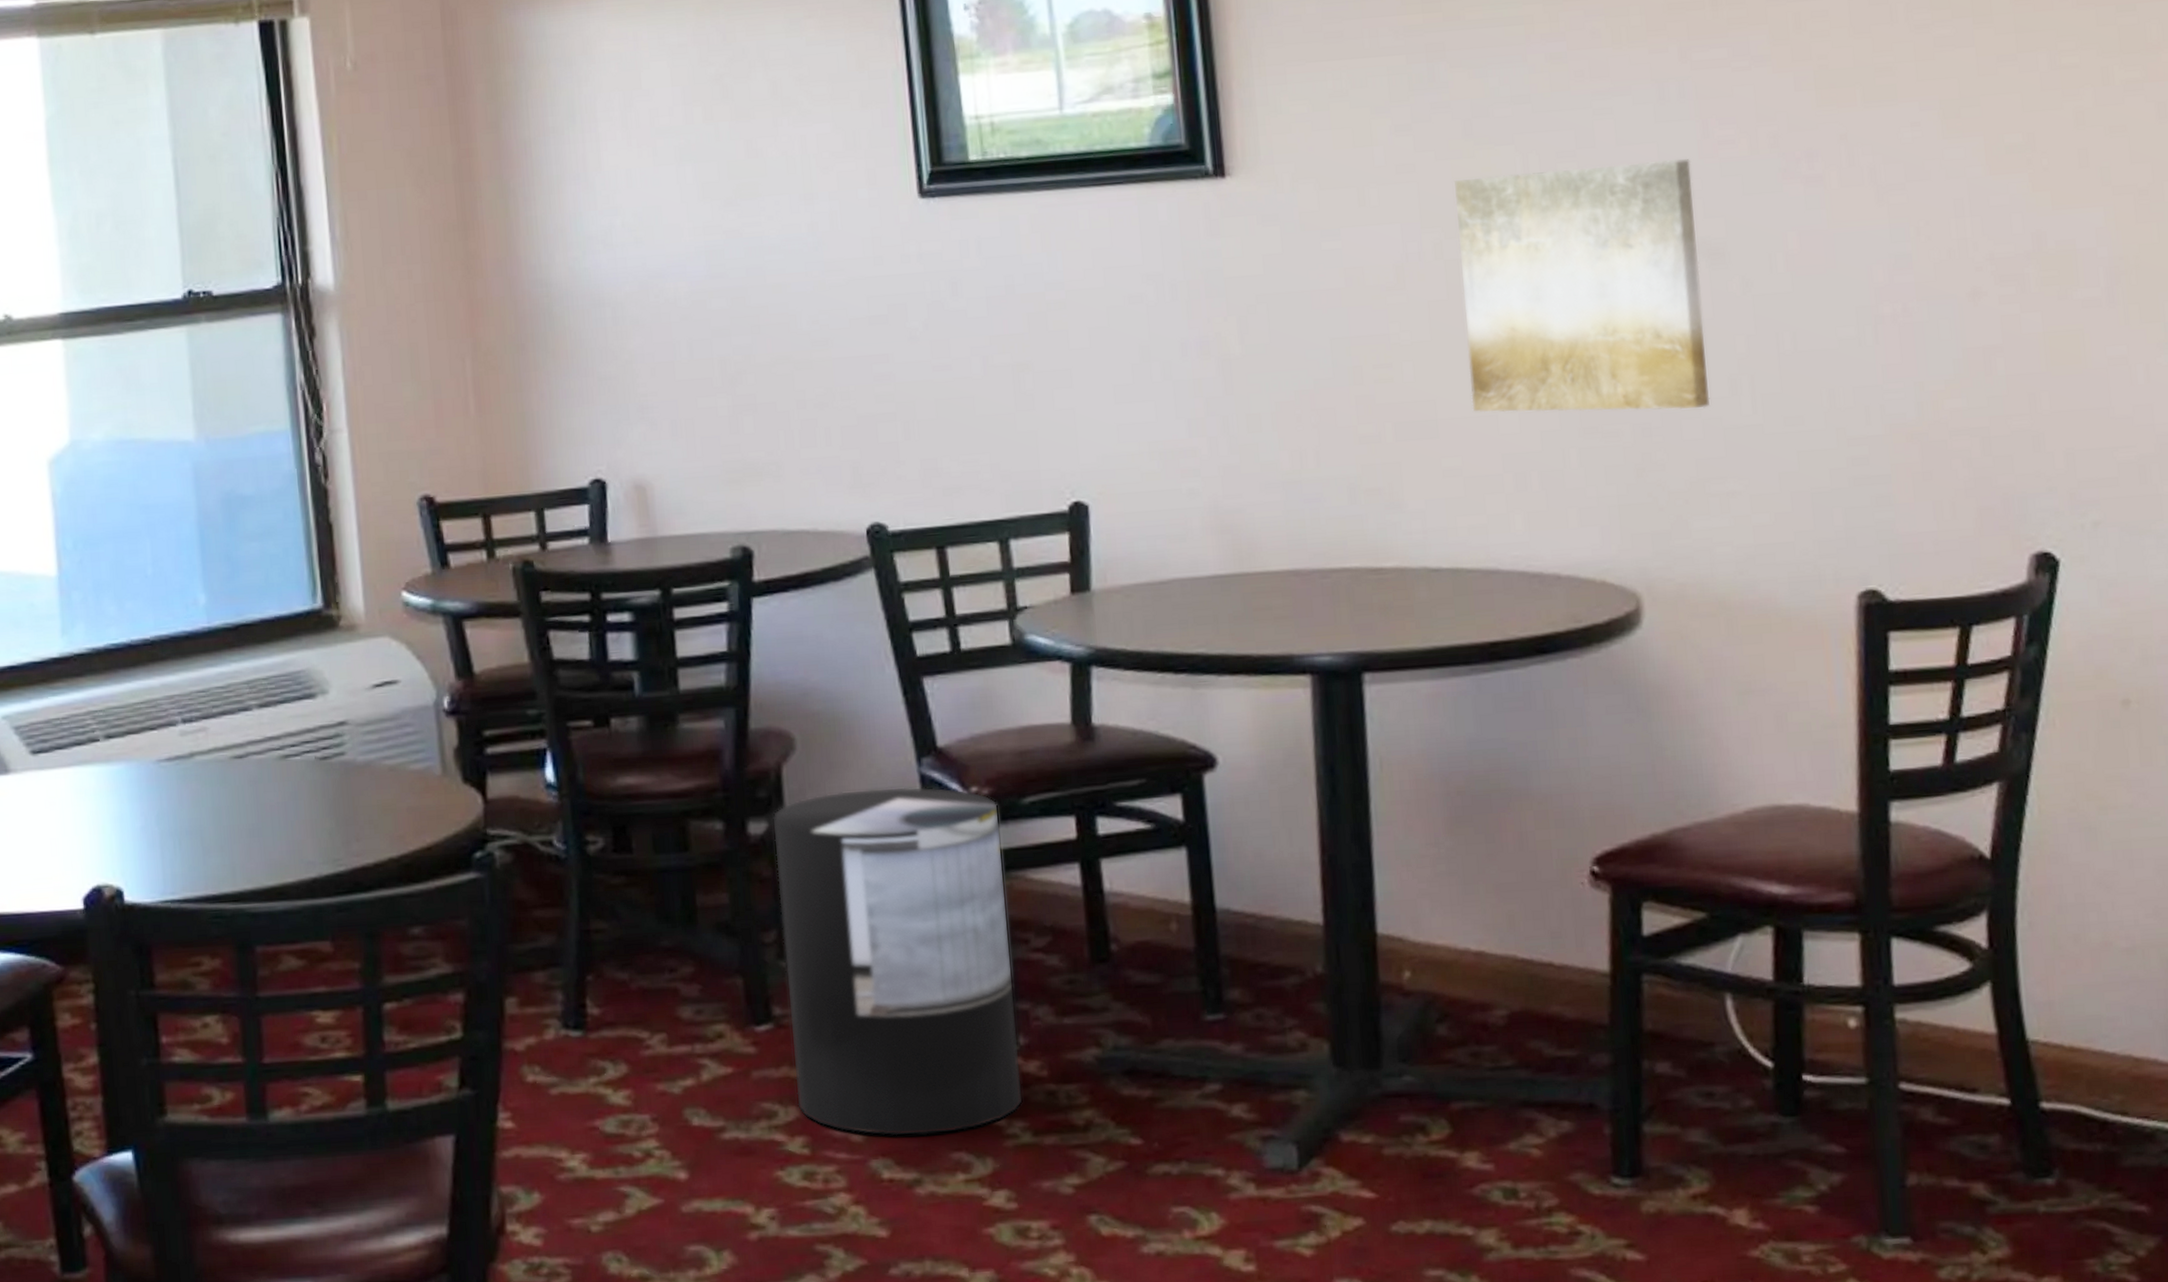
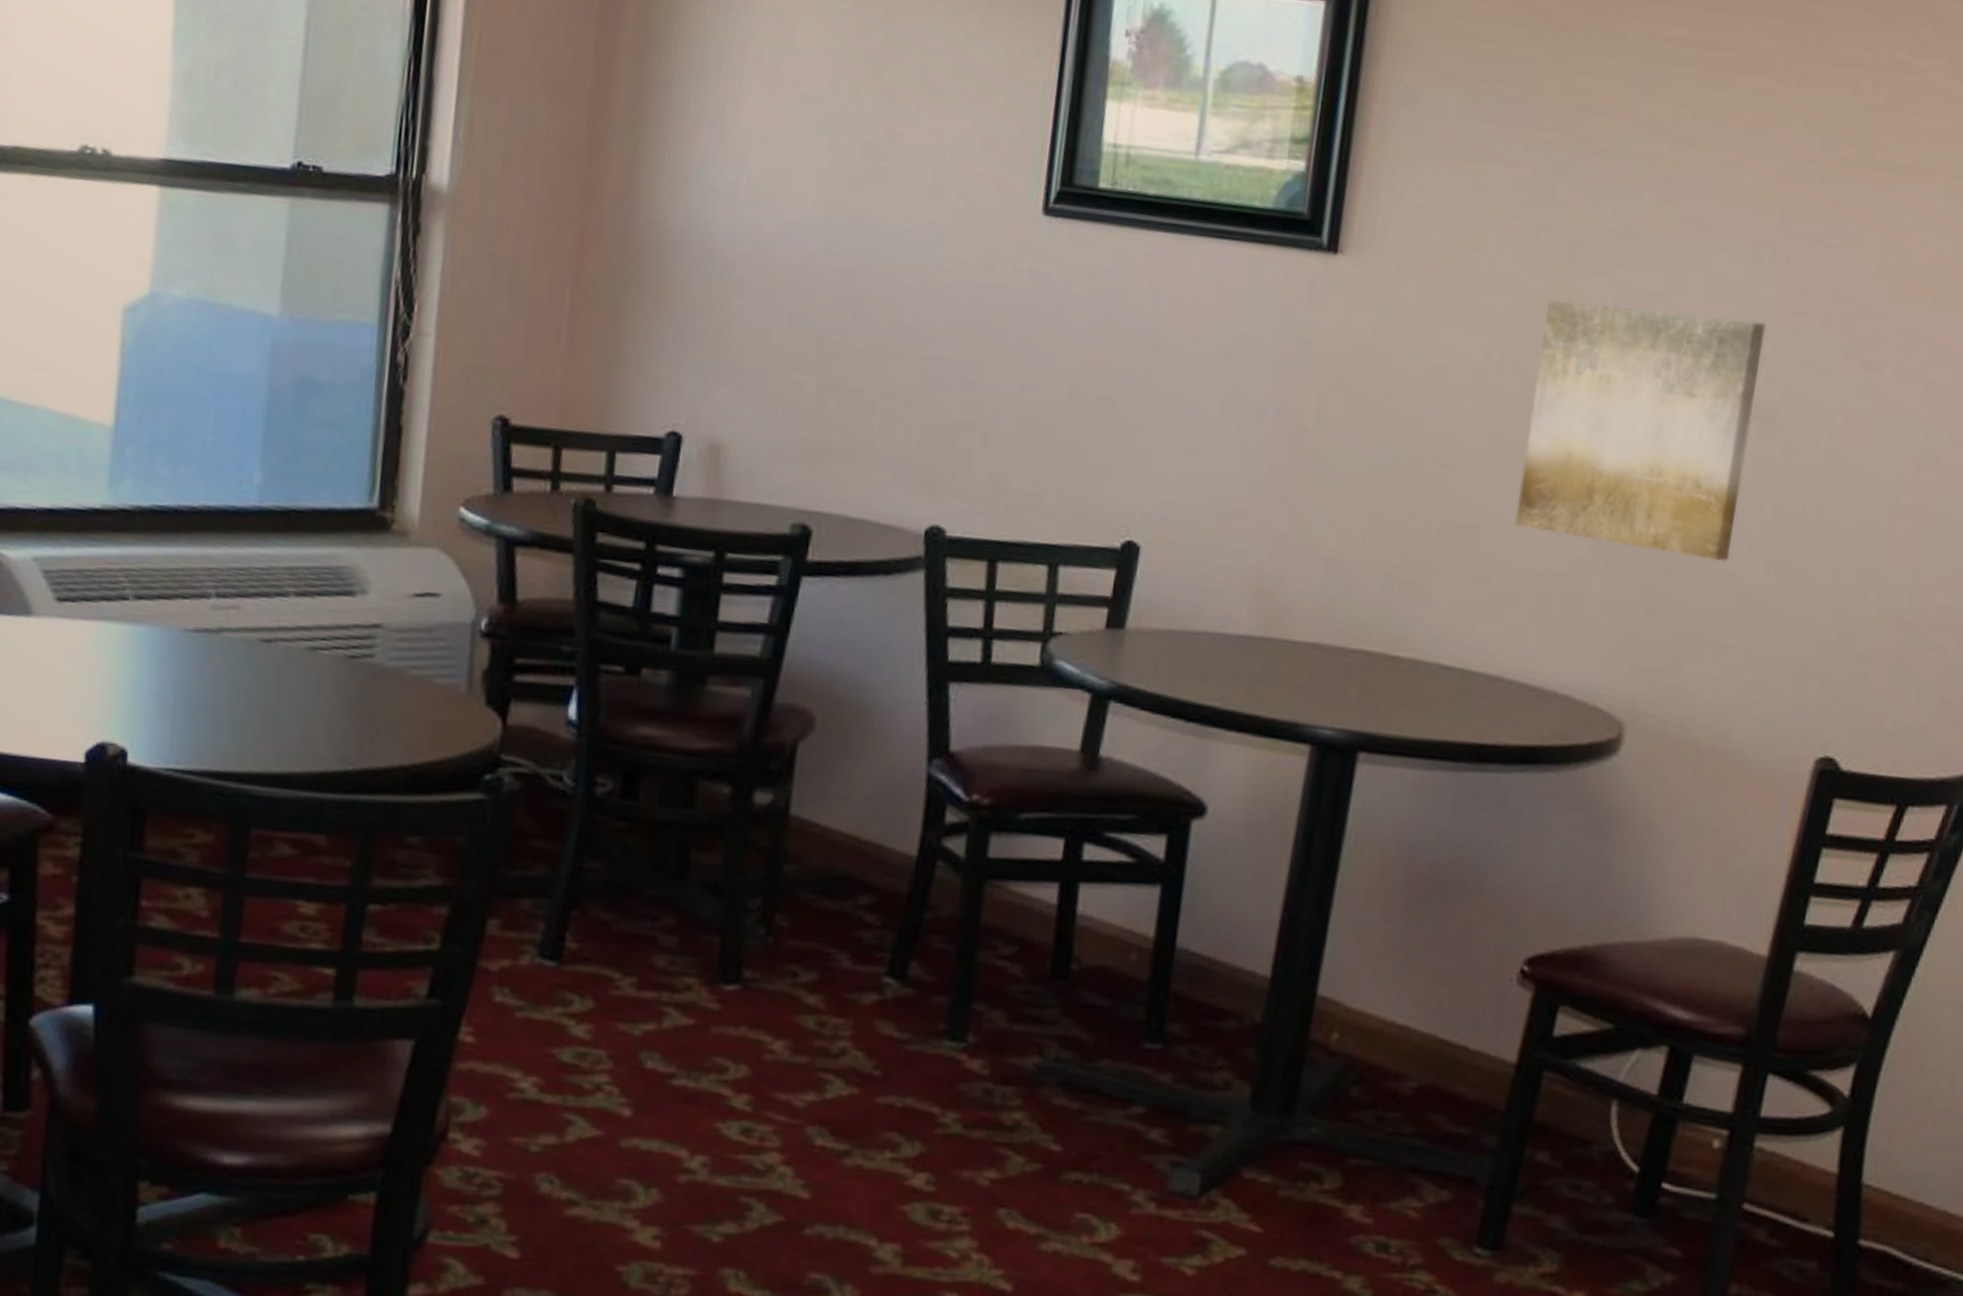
trash can: present [772,786,1024,1137] -> none [749,777,995,1113]

